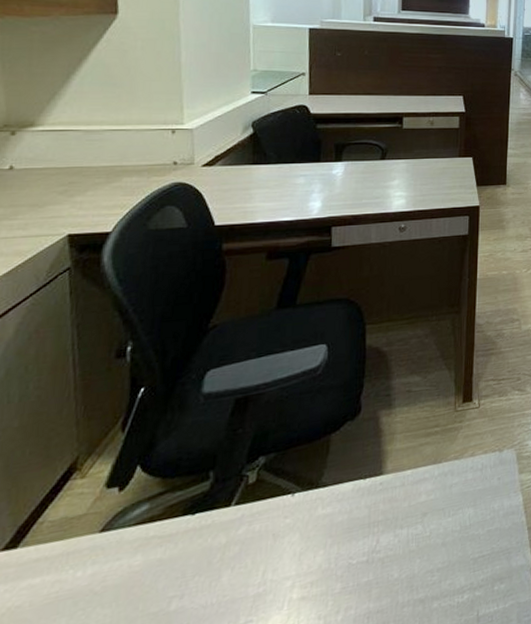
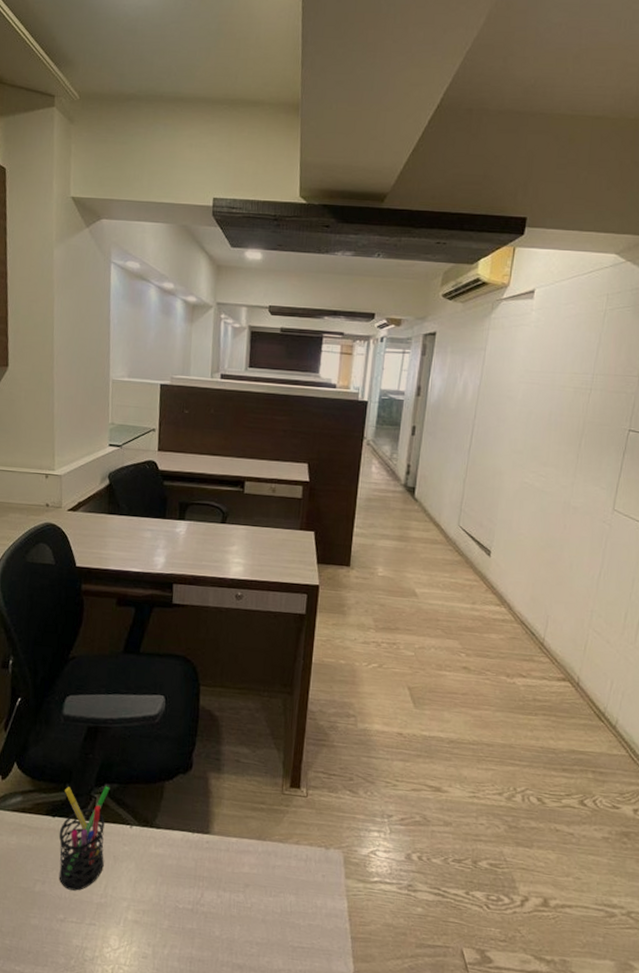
pen holder: none [201,458,266,593] -> present [59,785,110,891]

